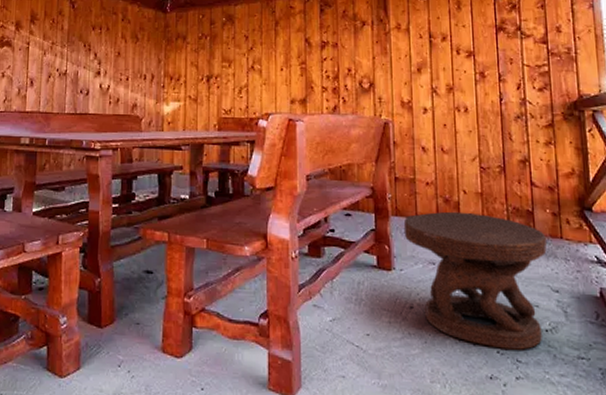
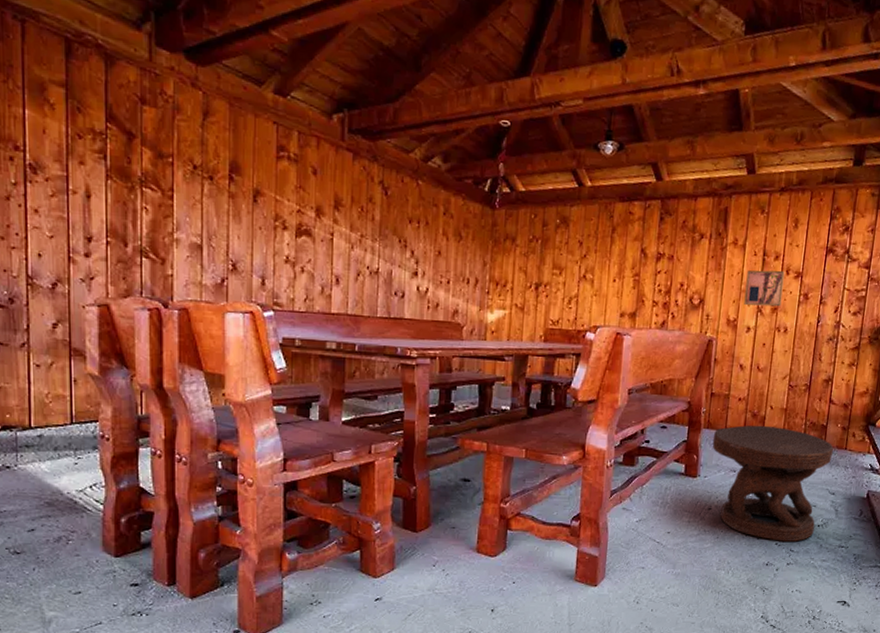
wall art: none [415,50,457,87] -> present [744,270,785,307]

